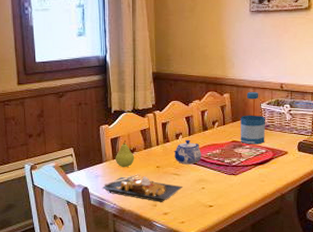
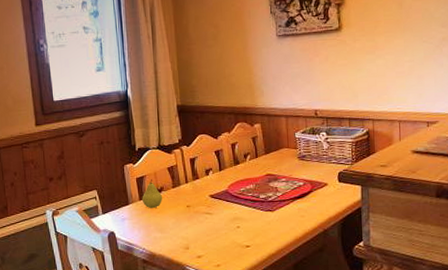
plate: present [102,174,183,202] -> none [129,215,216,245]
teapot: present [173,139,202,165] -> none [204,175,235,202]
bottle: present [240,92,265,145] -> none [274,121,302,177]

